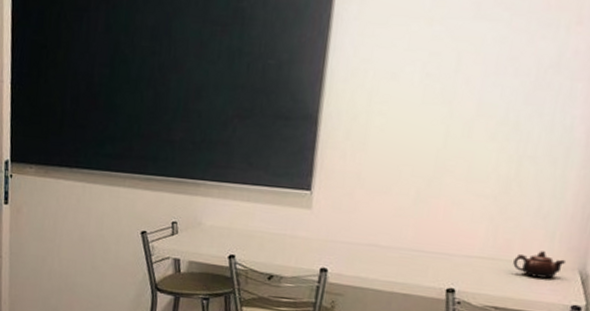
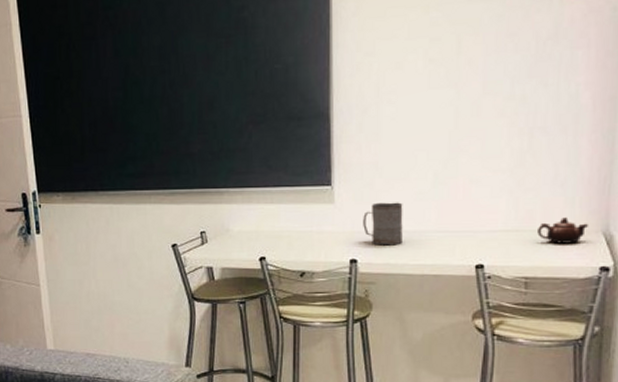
mug: none [338,213,381,259] -> present [363,202,403,246]

